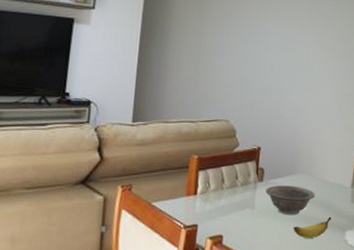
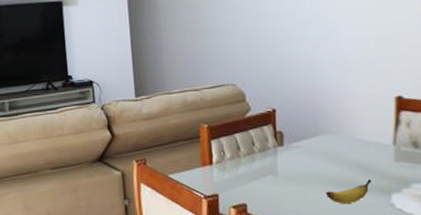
decorative bowl: present [265,185,315,215] -> none [288,147,348,180]

